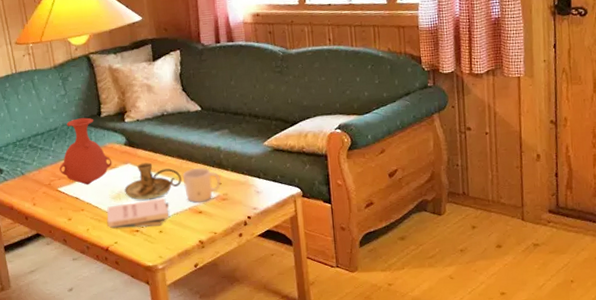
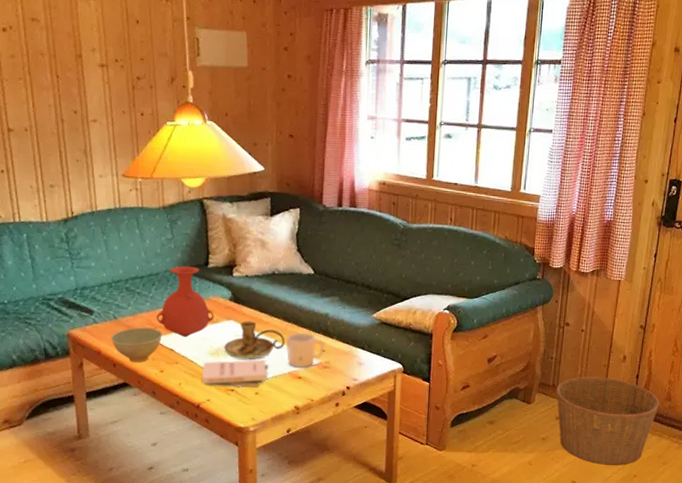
bowl: none [21,179,67,213] -> present [111,327,162,362]
basket: none [467,179,587,272] -> present [556,376,659,465]

